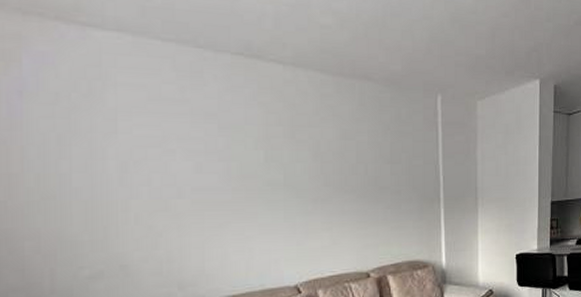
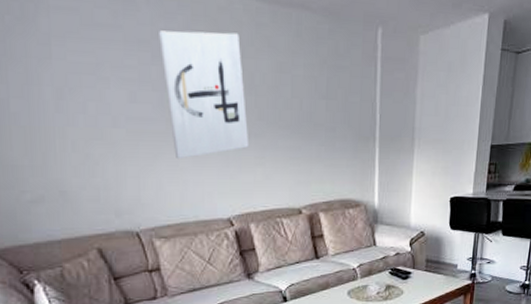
wall art: none [226,103,316,228] -> present [159,30,249,160]

